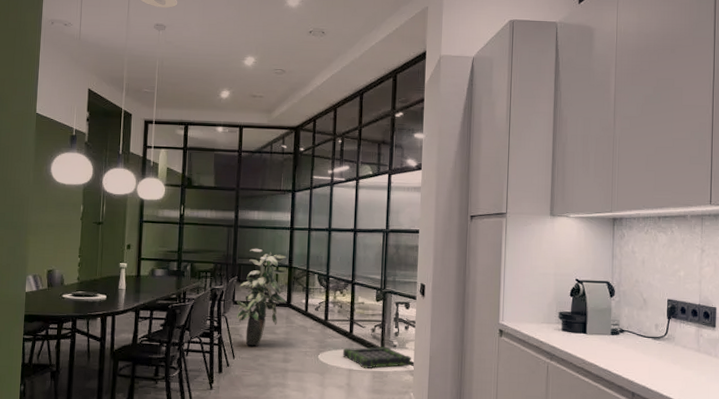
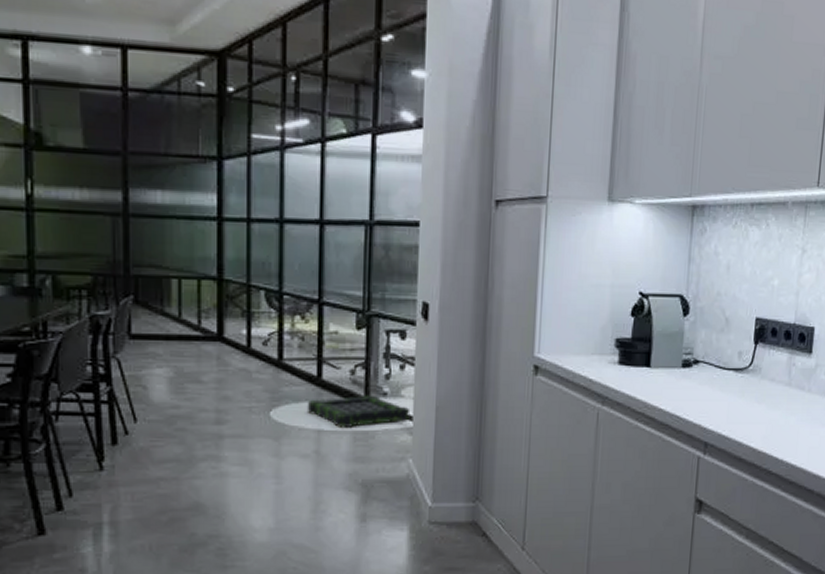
indoor plant: present [236,248,287,347] -> none [134,250,215,403]

